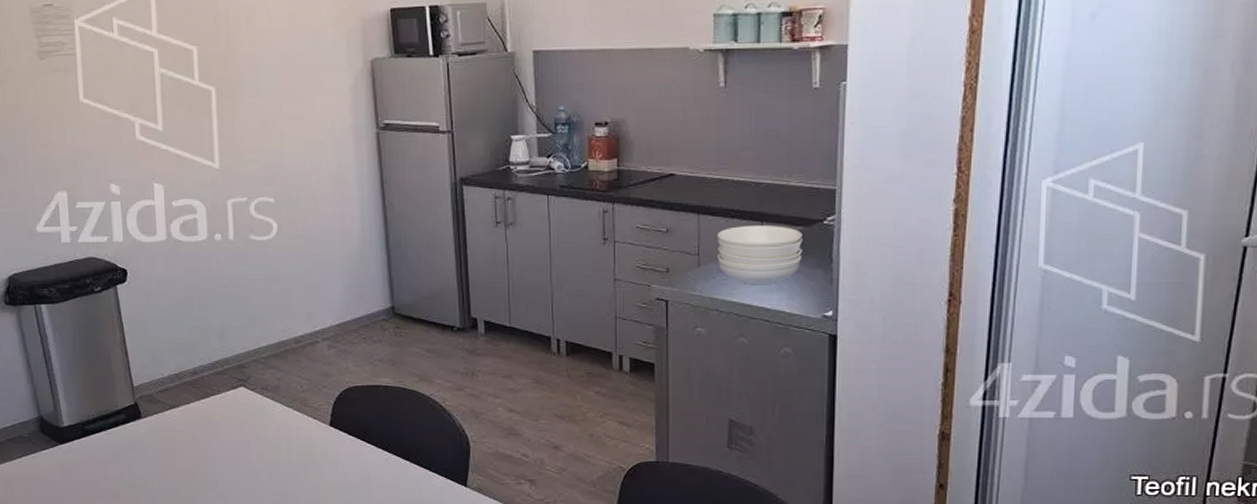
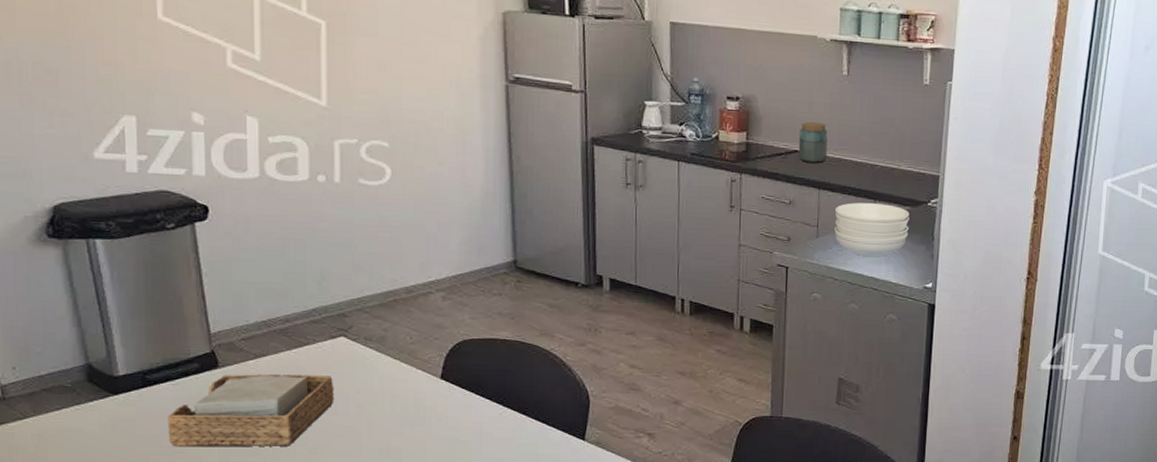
napkin holder: none [103,423,238,492] -> present [167,374,335,447]
peanut butter: none [673,141,705,187] -> present [798,121,828,164]

